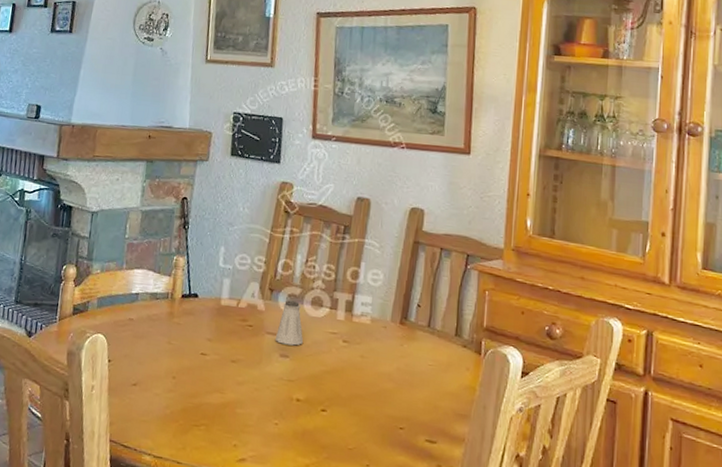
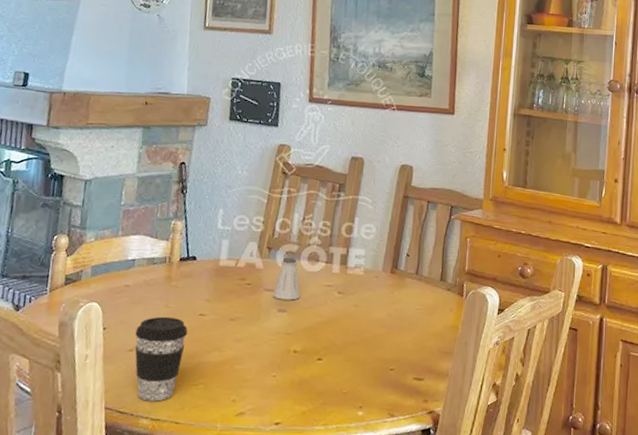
coffee cup: none [138,352,190,439] -> present [135,316,188,402]

